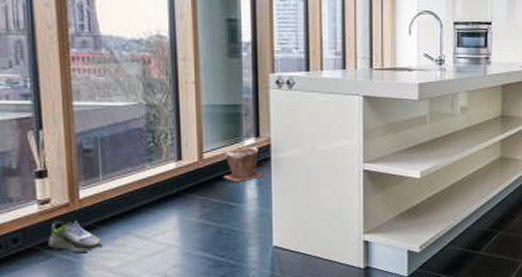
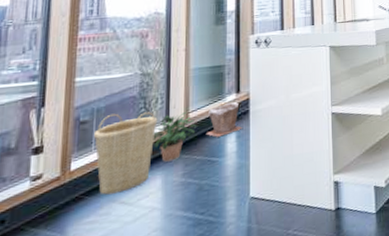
shoe: present [48,220,102,252] -> none [34,194,87,228]
basket: none [99,144,169,227] -> present [93,112,158,195]
potted plant: none [165,151,213,201] -> present [153,111,197,162]

